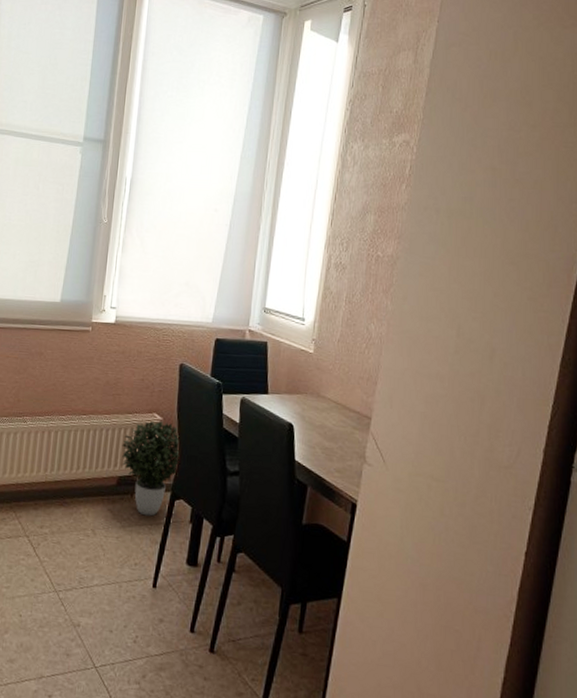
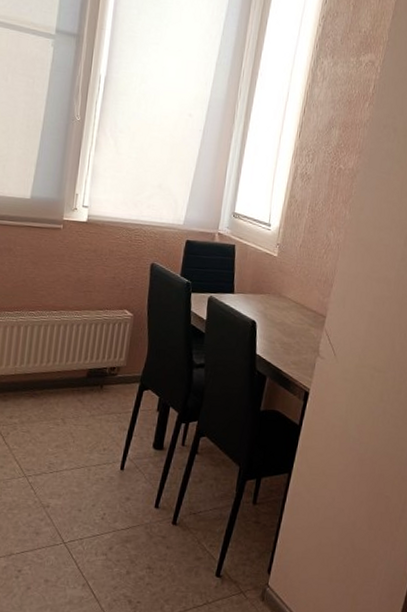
potted plant: present [122,421,180,516] -> none [92,317,149,406]

